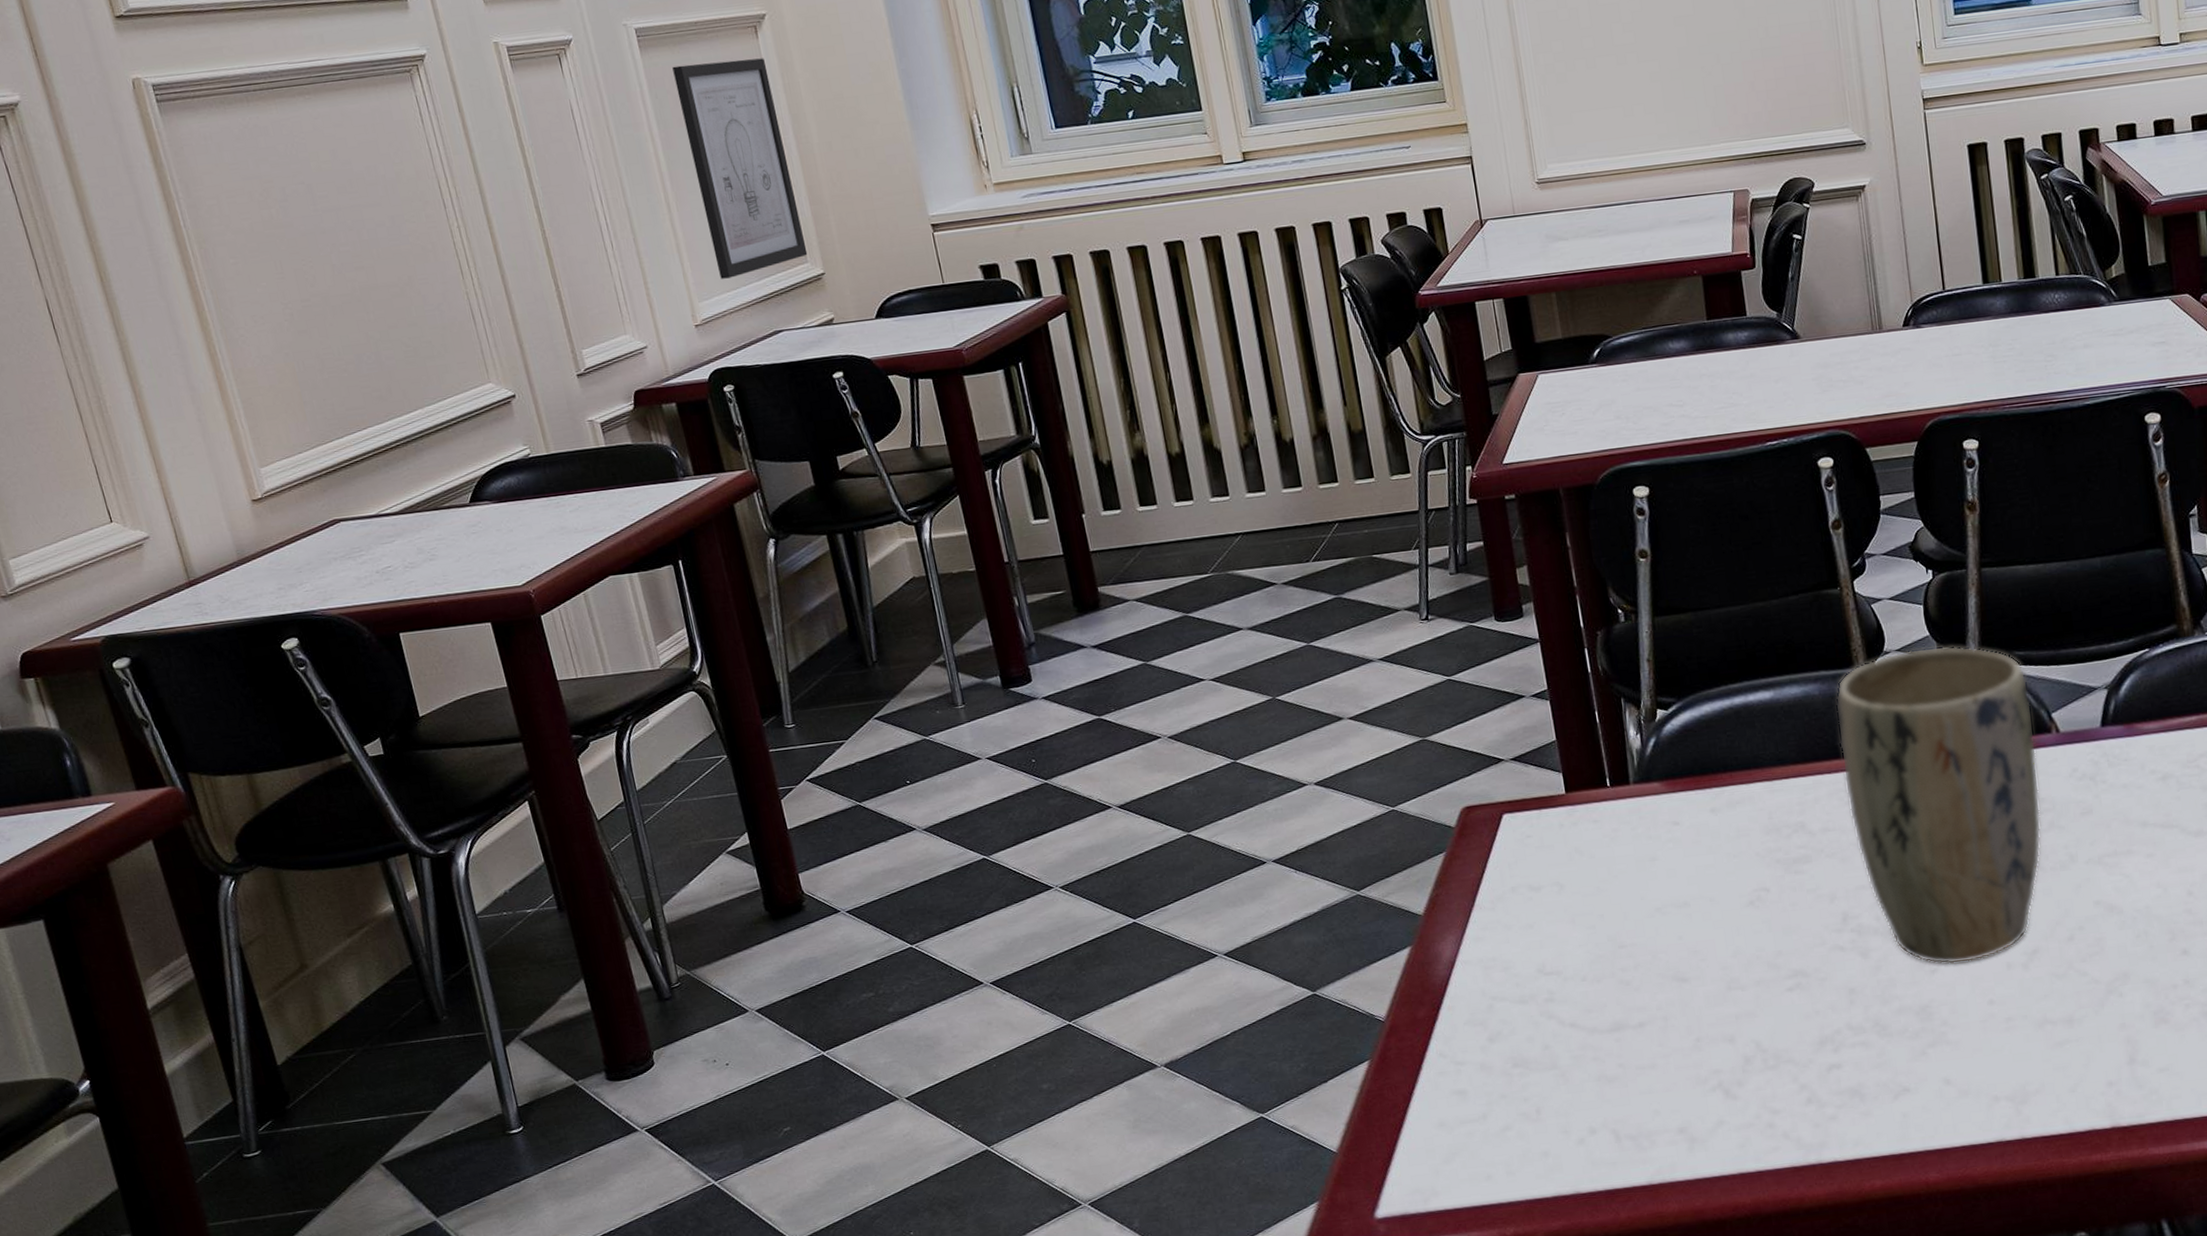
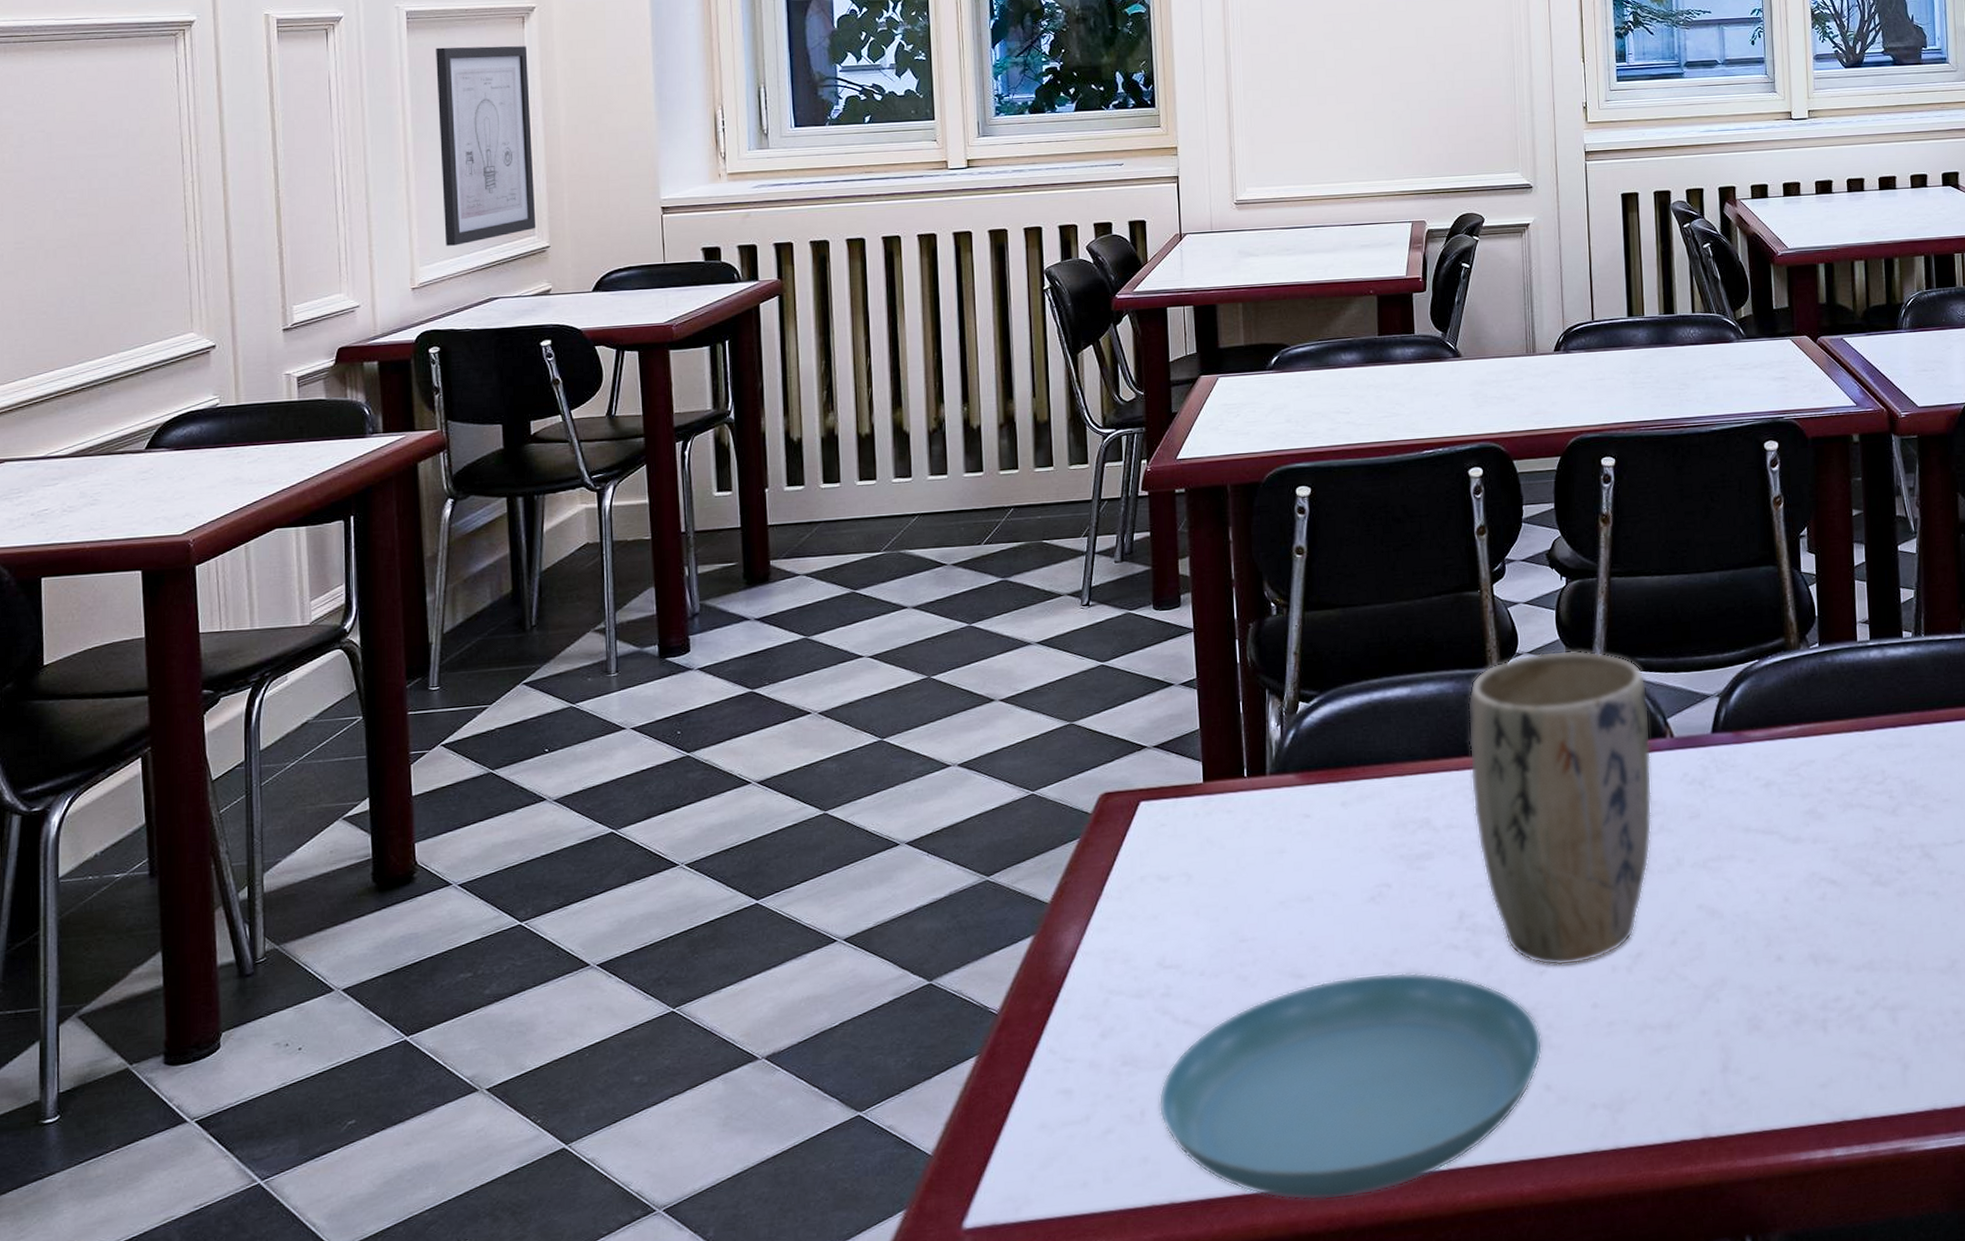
saucer: none [1552,973,1940,1190] -> present [1158,972,1543,1201]

